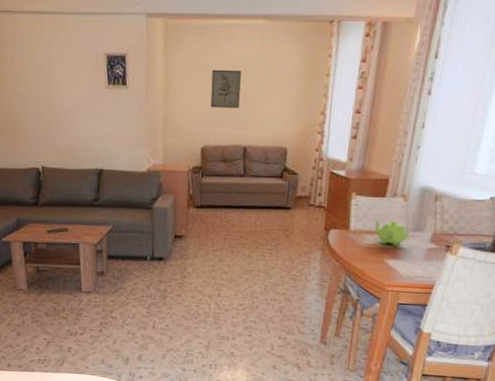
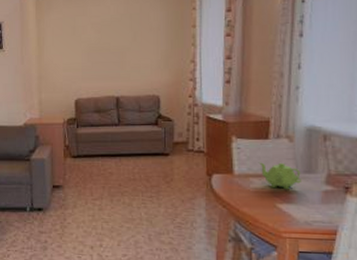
wall art: present [210,69,241,109] -> none [81,28,109,64]

